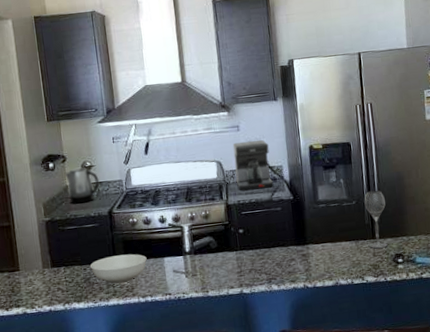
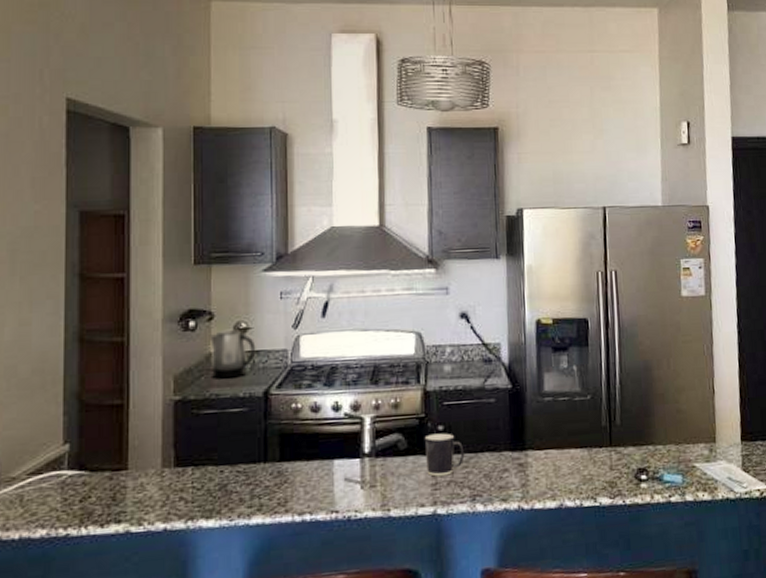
bowl: present [89,254,147,285] -> none [229,452,310,495]
mug: none [229,234,261,267] -> present [424,433,465,477]
coffee maker: present [232,139,273,191] -> none [438,307,487,374]
wineglass: present [364,190,388,249] -> none [601,382,629,460]

